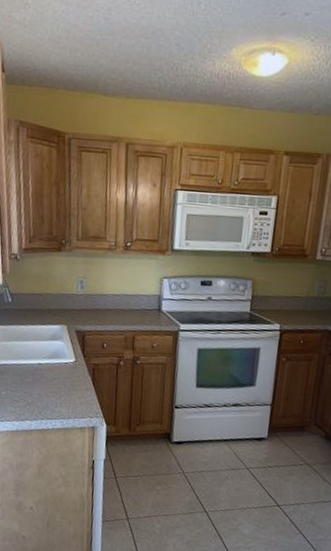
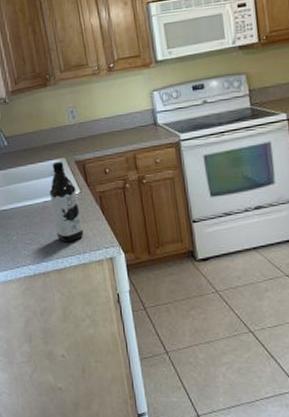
water bottle: none [45,327,72,406] -> present [49,161,84,243]

